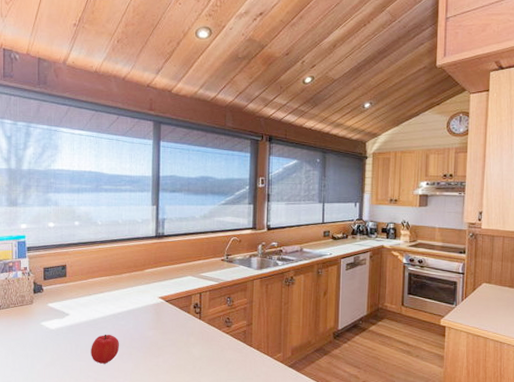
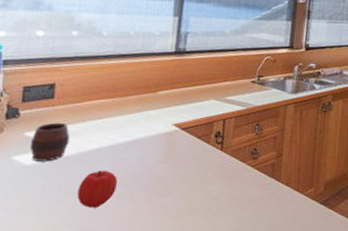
cup: none [52,296,81,327] -> present [29,122,70,162]

